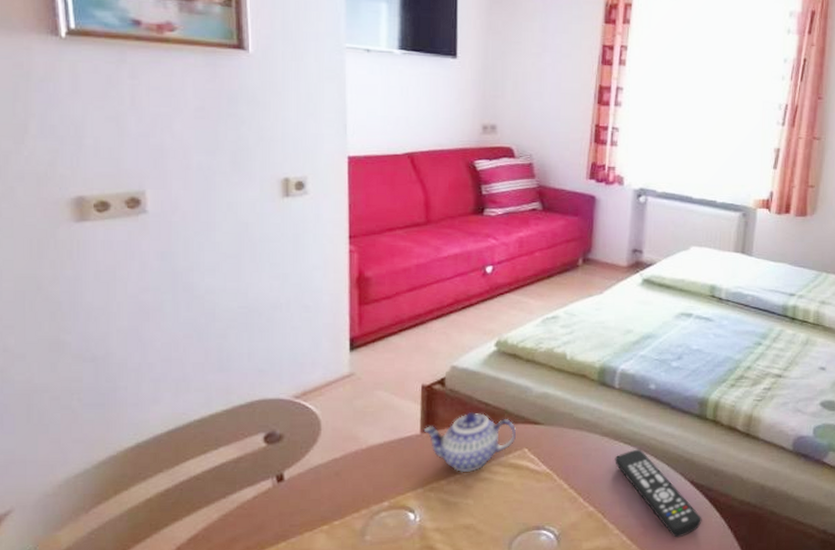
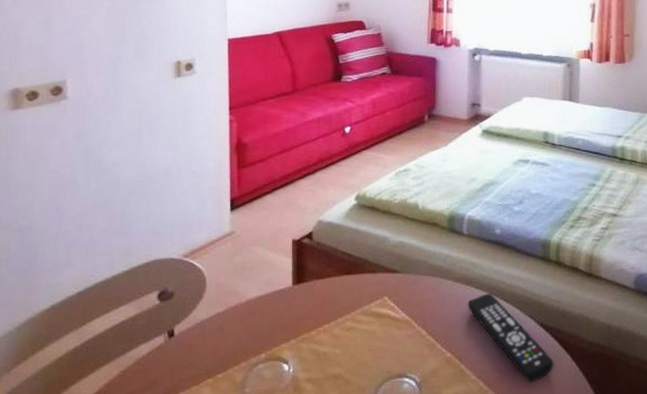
teapot: present [423,411,516,473] -> none [294,262,377,323]

